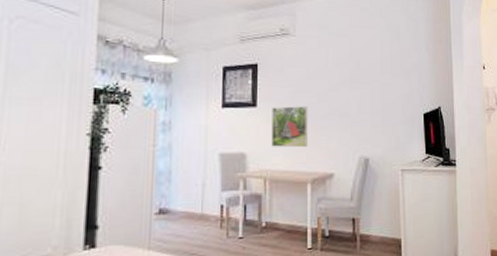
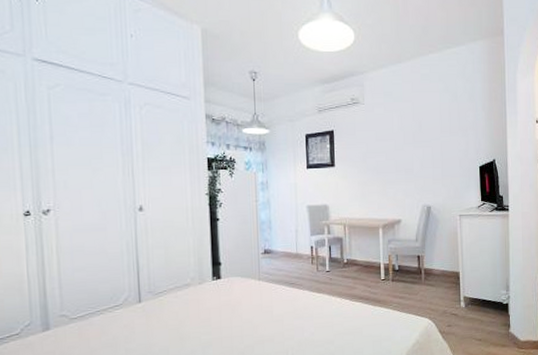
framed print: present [271,106,308,147] -> none [347,164,378,199]

